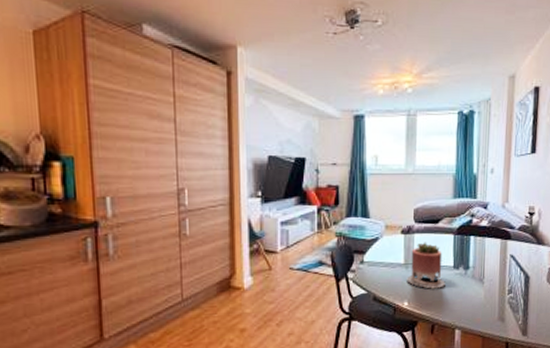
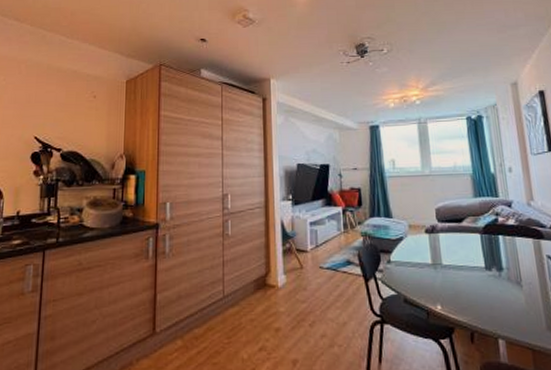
succulent planter: present [407,242,445,289] -> none [436,241,479,292]

